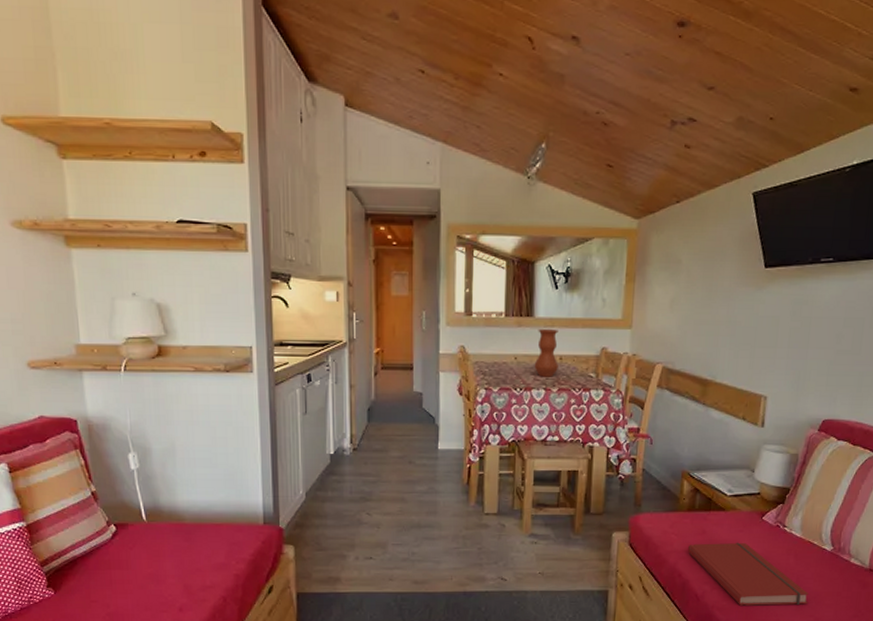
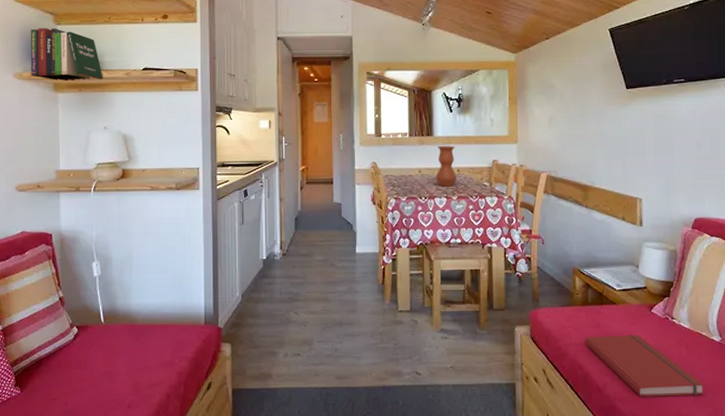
books: none [27,162,127,234] -> present [30,28,103,82]

